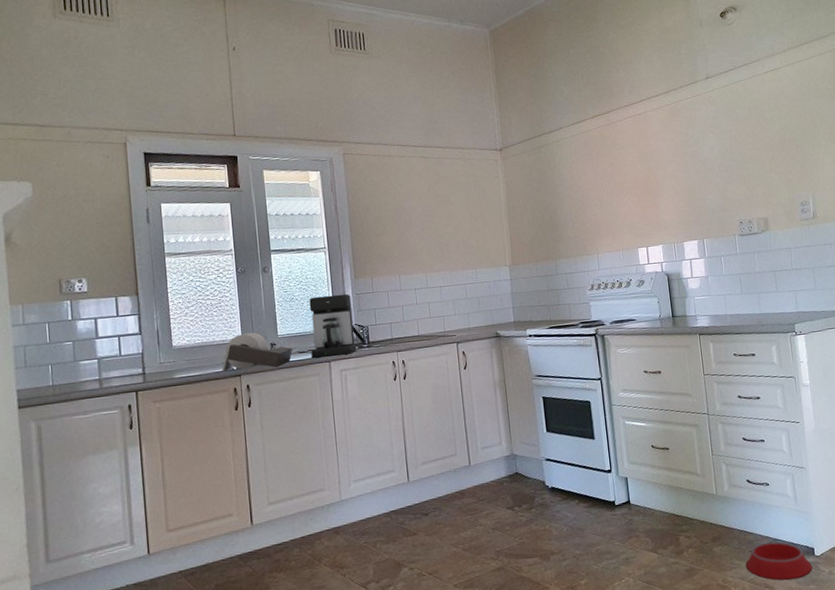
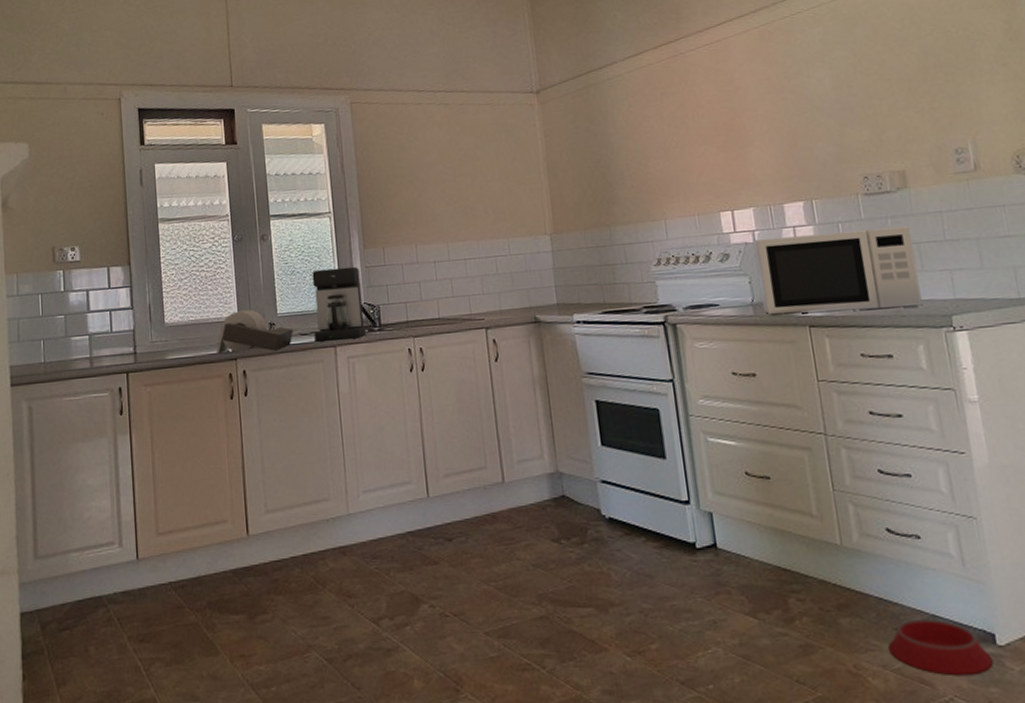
microwave: none [661,259,776,327] -> present [752,226,923,316]

